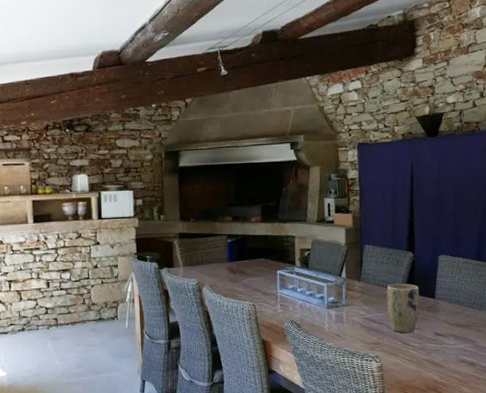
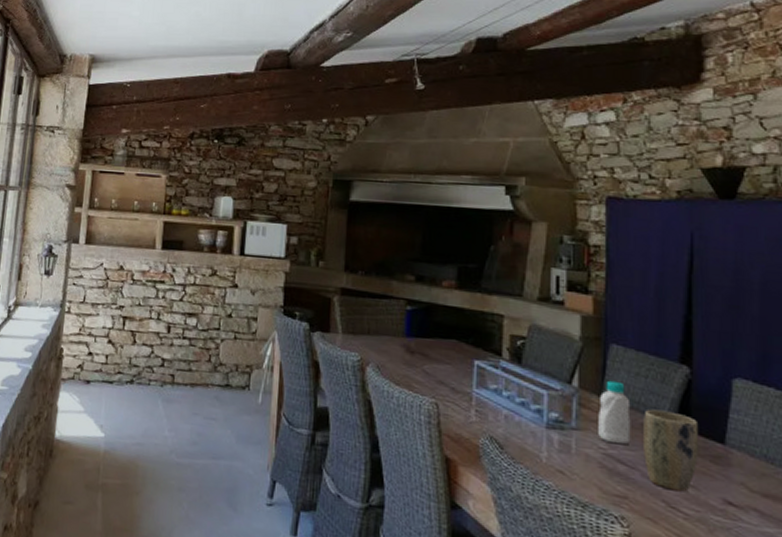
bottle: none [359,269,380,311] -> present [598,380,631,445]

